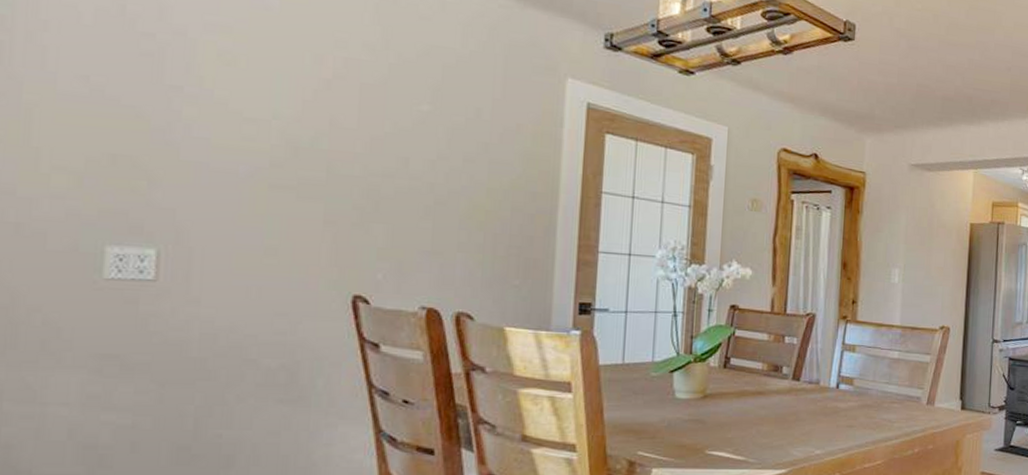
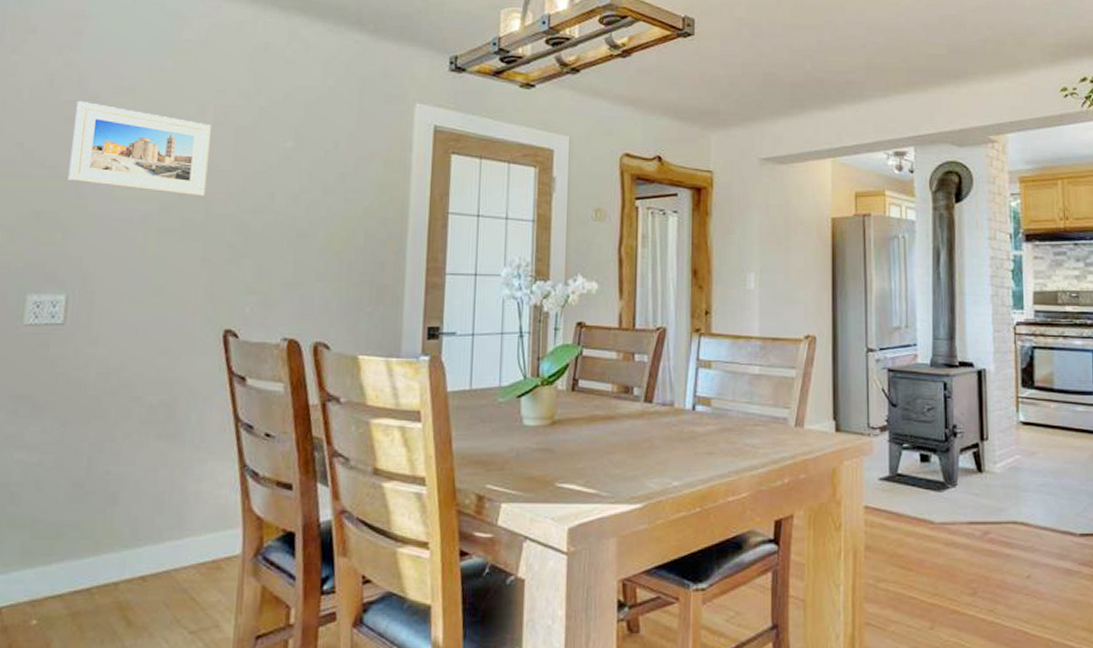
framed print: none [151,34,330,155] -> present [67,100,211,197]

